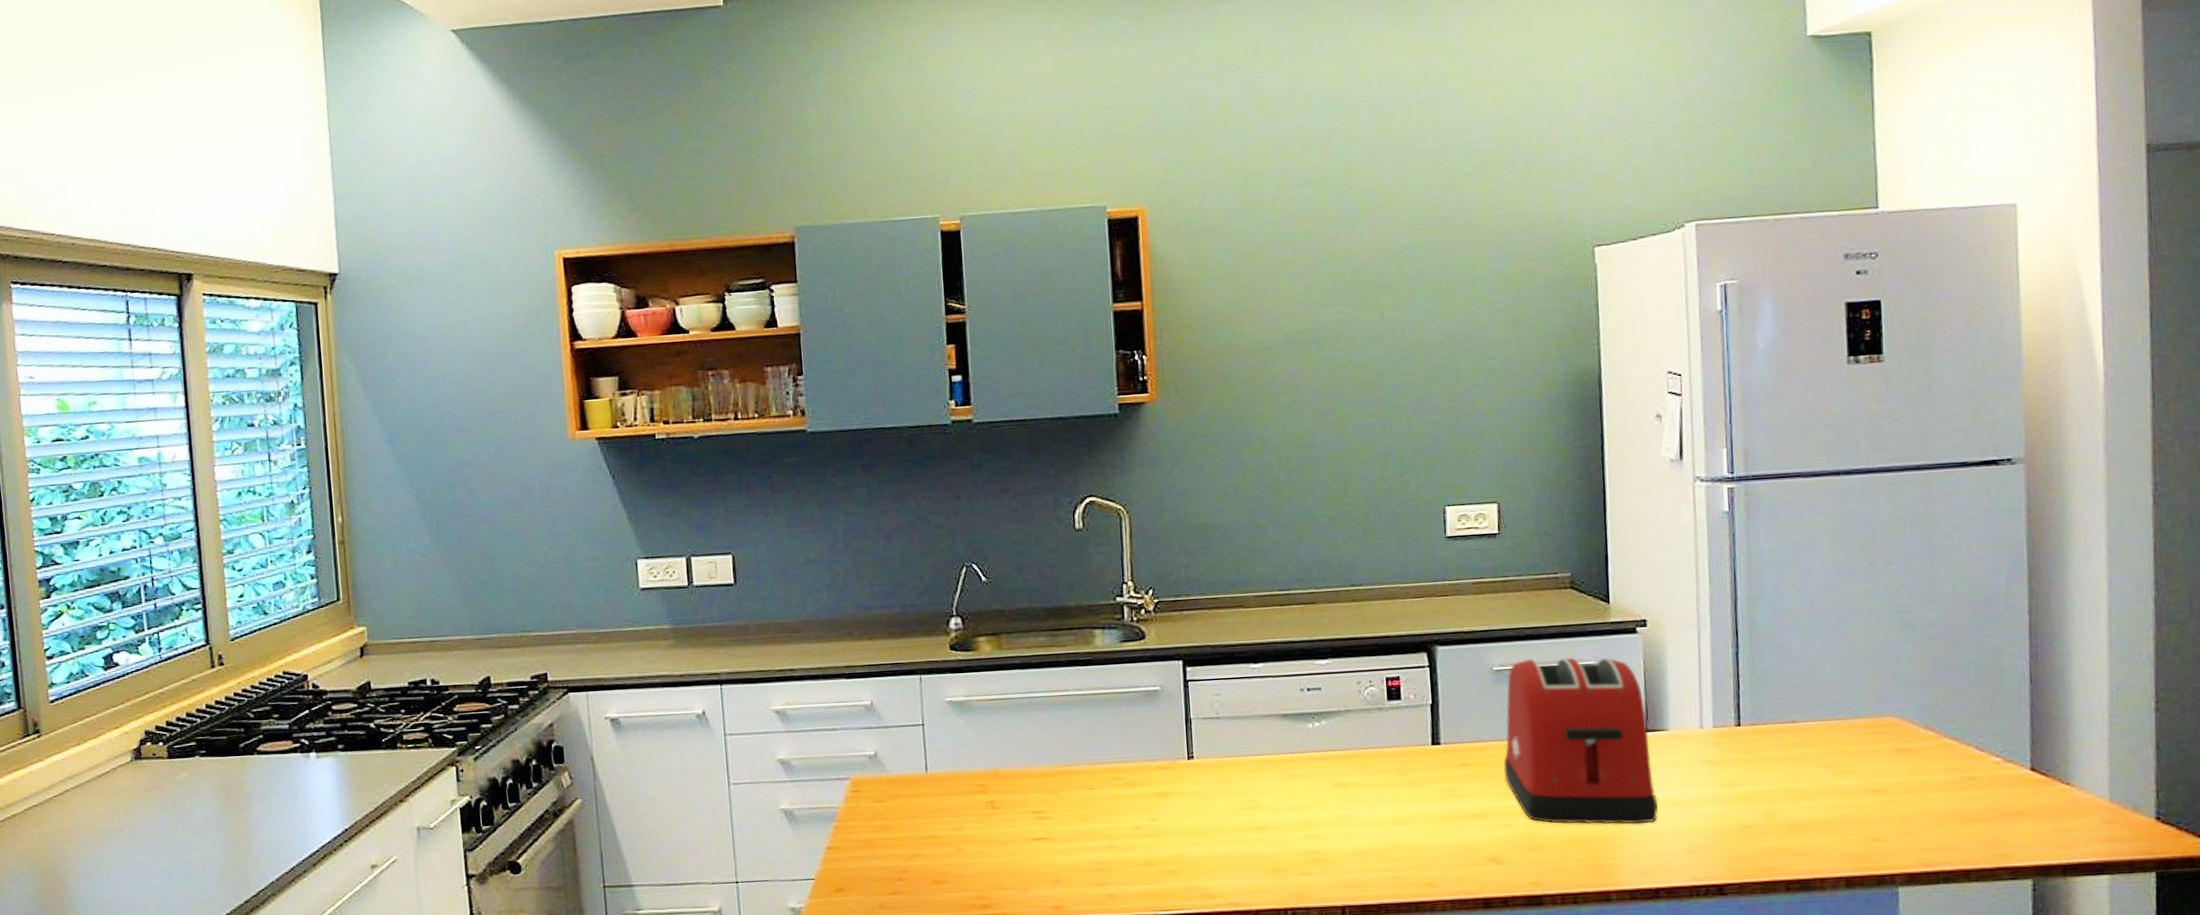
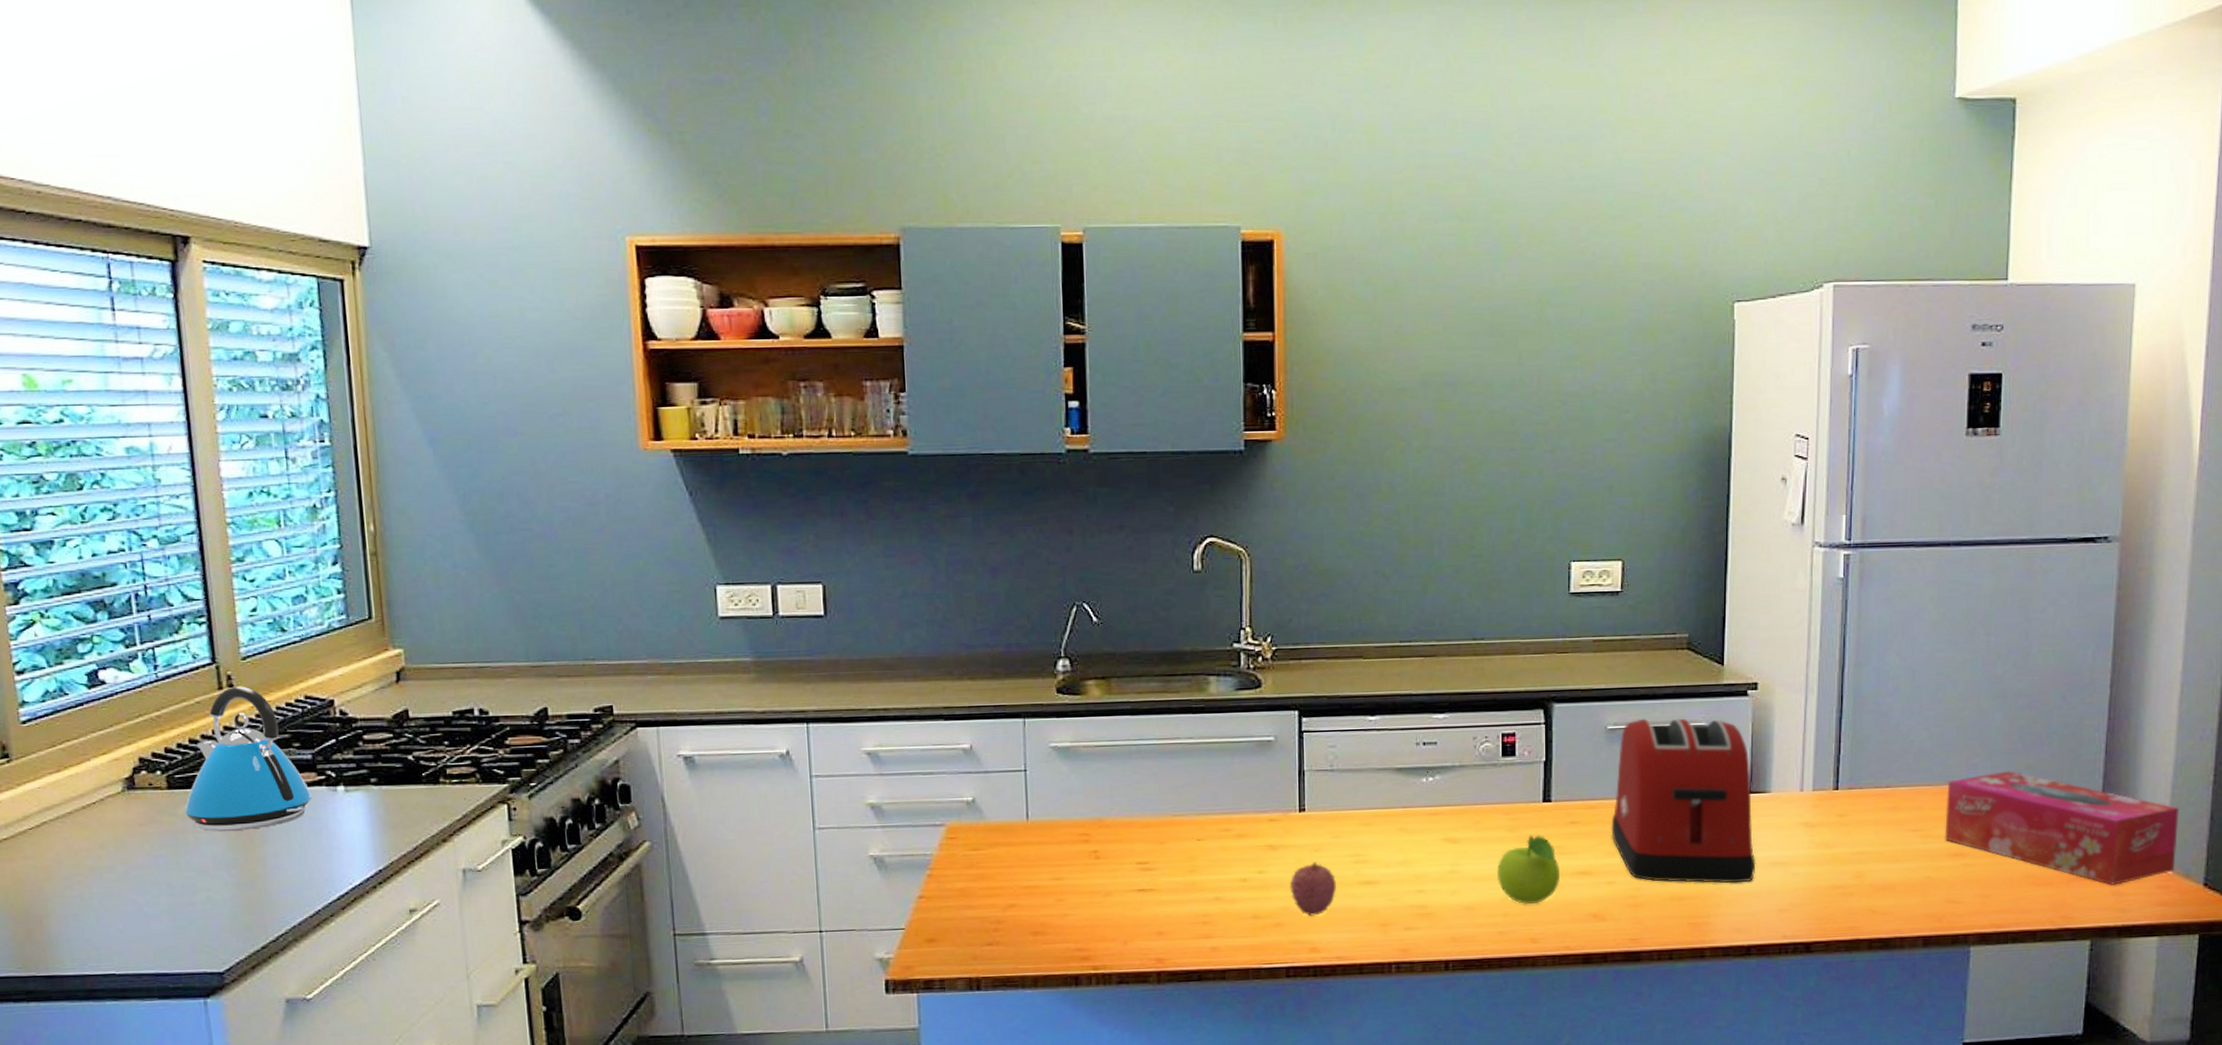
kettle: none [181,664,289,796] -> present [184,686,313,832]
fruit: none [1182,808,1228,863] -> present [1289,862,1336,916]
fruit: none [1389,778,1455,848] -> present [1498,835,1561,904]
tissue box: none [1858,703,2121,822] -> present [1944,771,2180,886]

